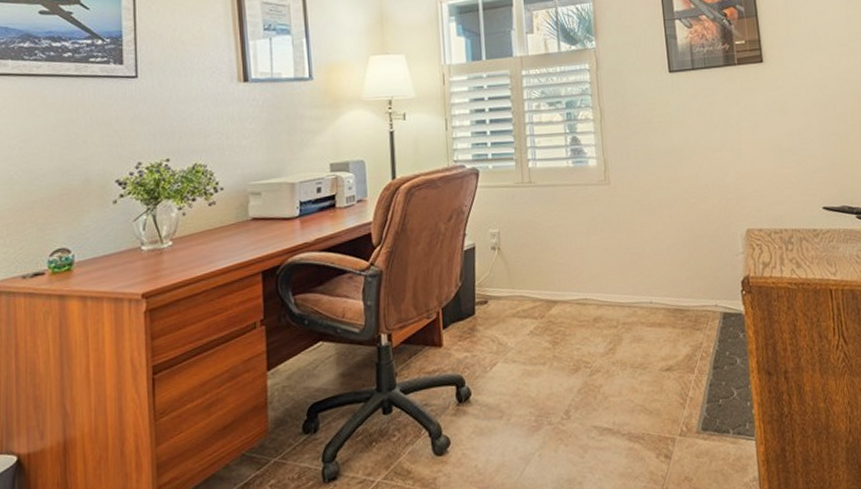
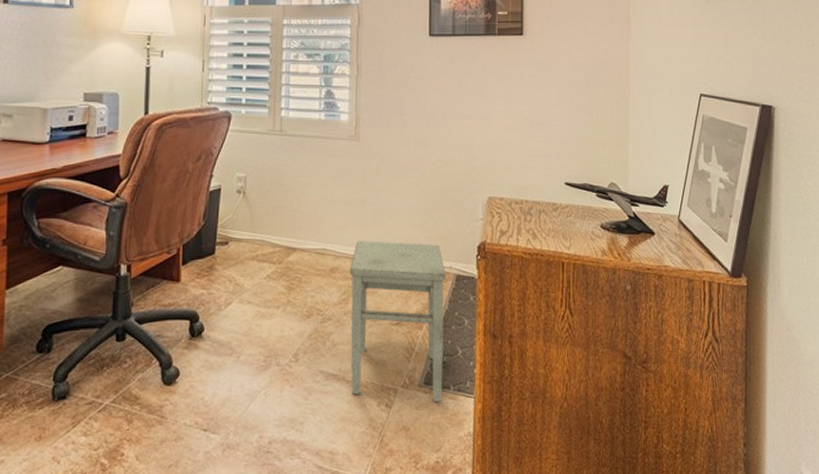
stool: none [613,283,723,448] -> present [349,241,446,402]

